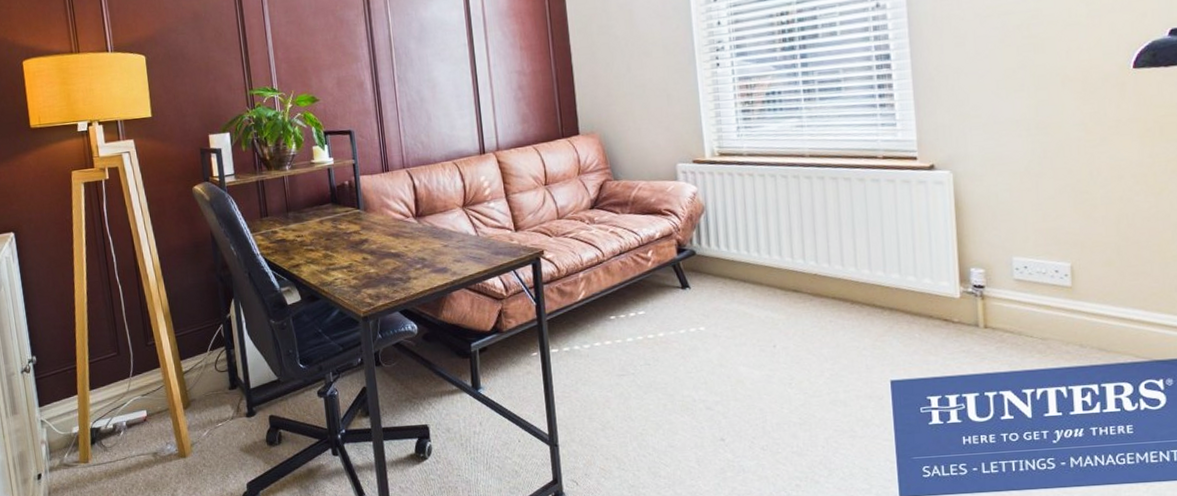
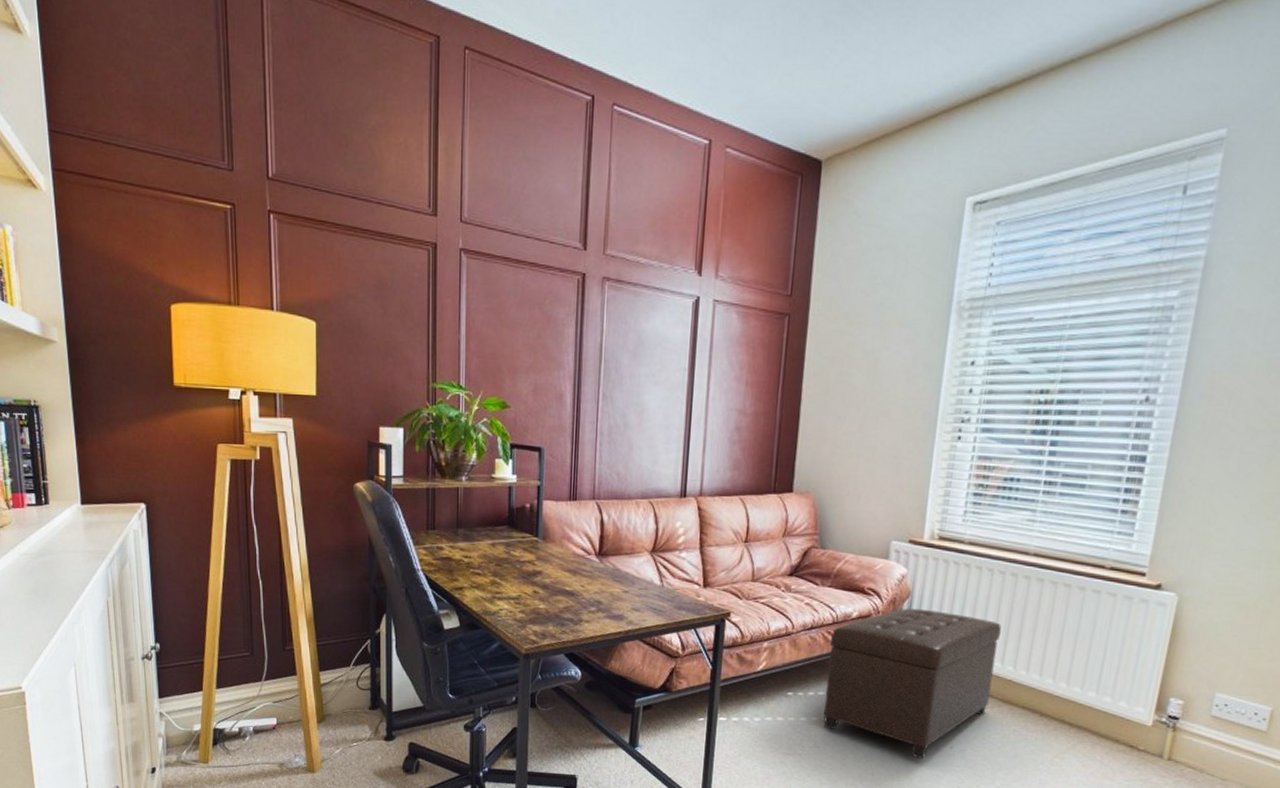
ottoman: none [639,220,800,362] -> present [823,608,1002,759]

